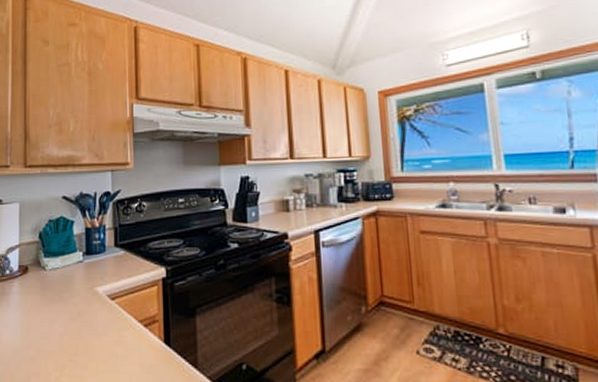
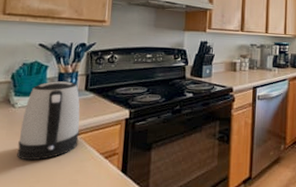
kettle: none [53,237,114,330] -> present [17,81,80,161]

